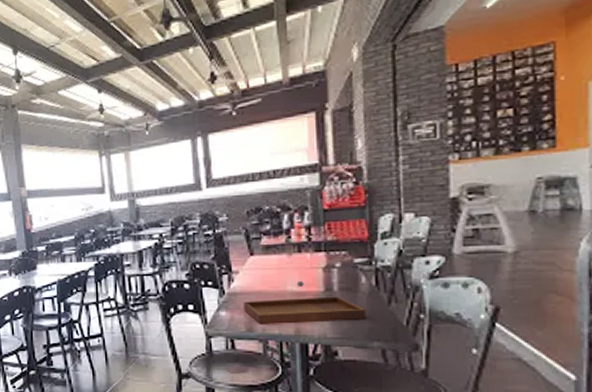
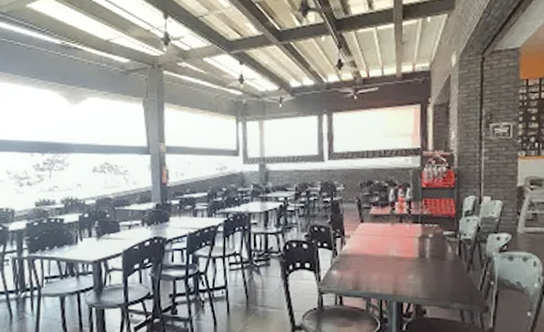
tray: present [243,280,366,324] -> none [352,247,450,284]

